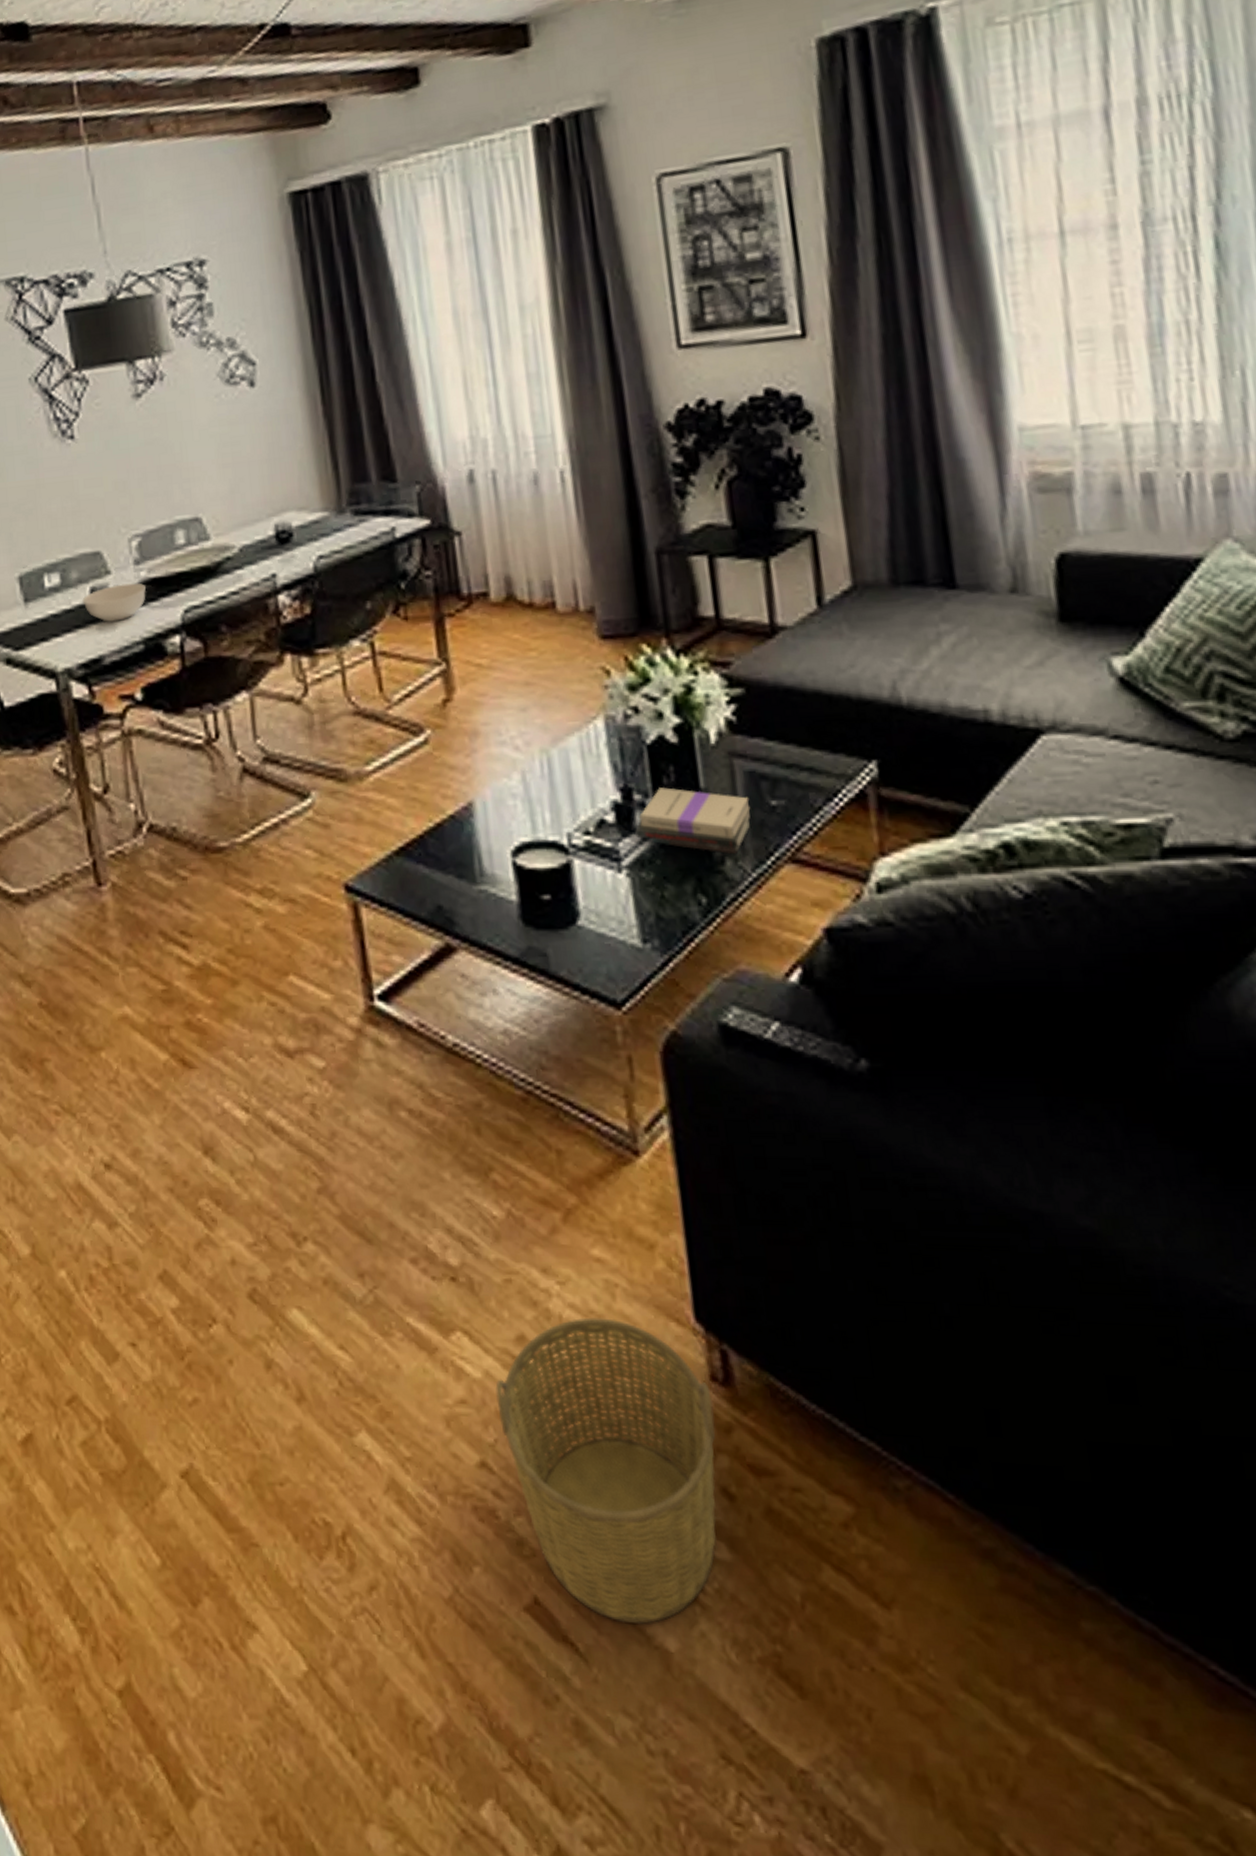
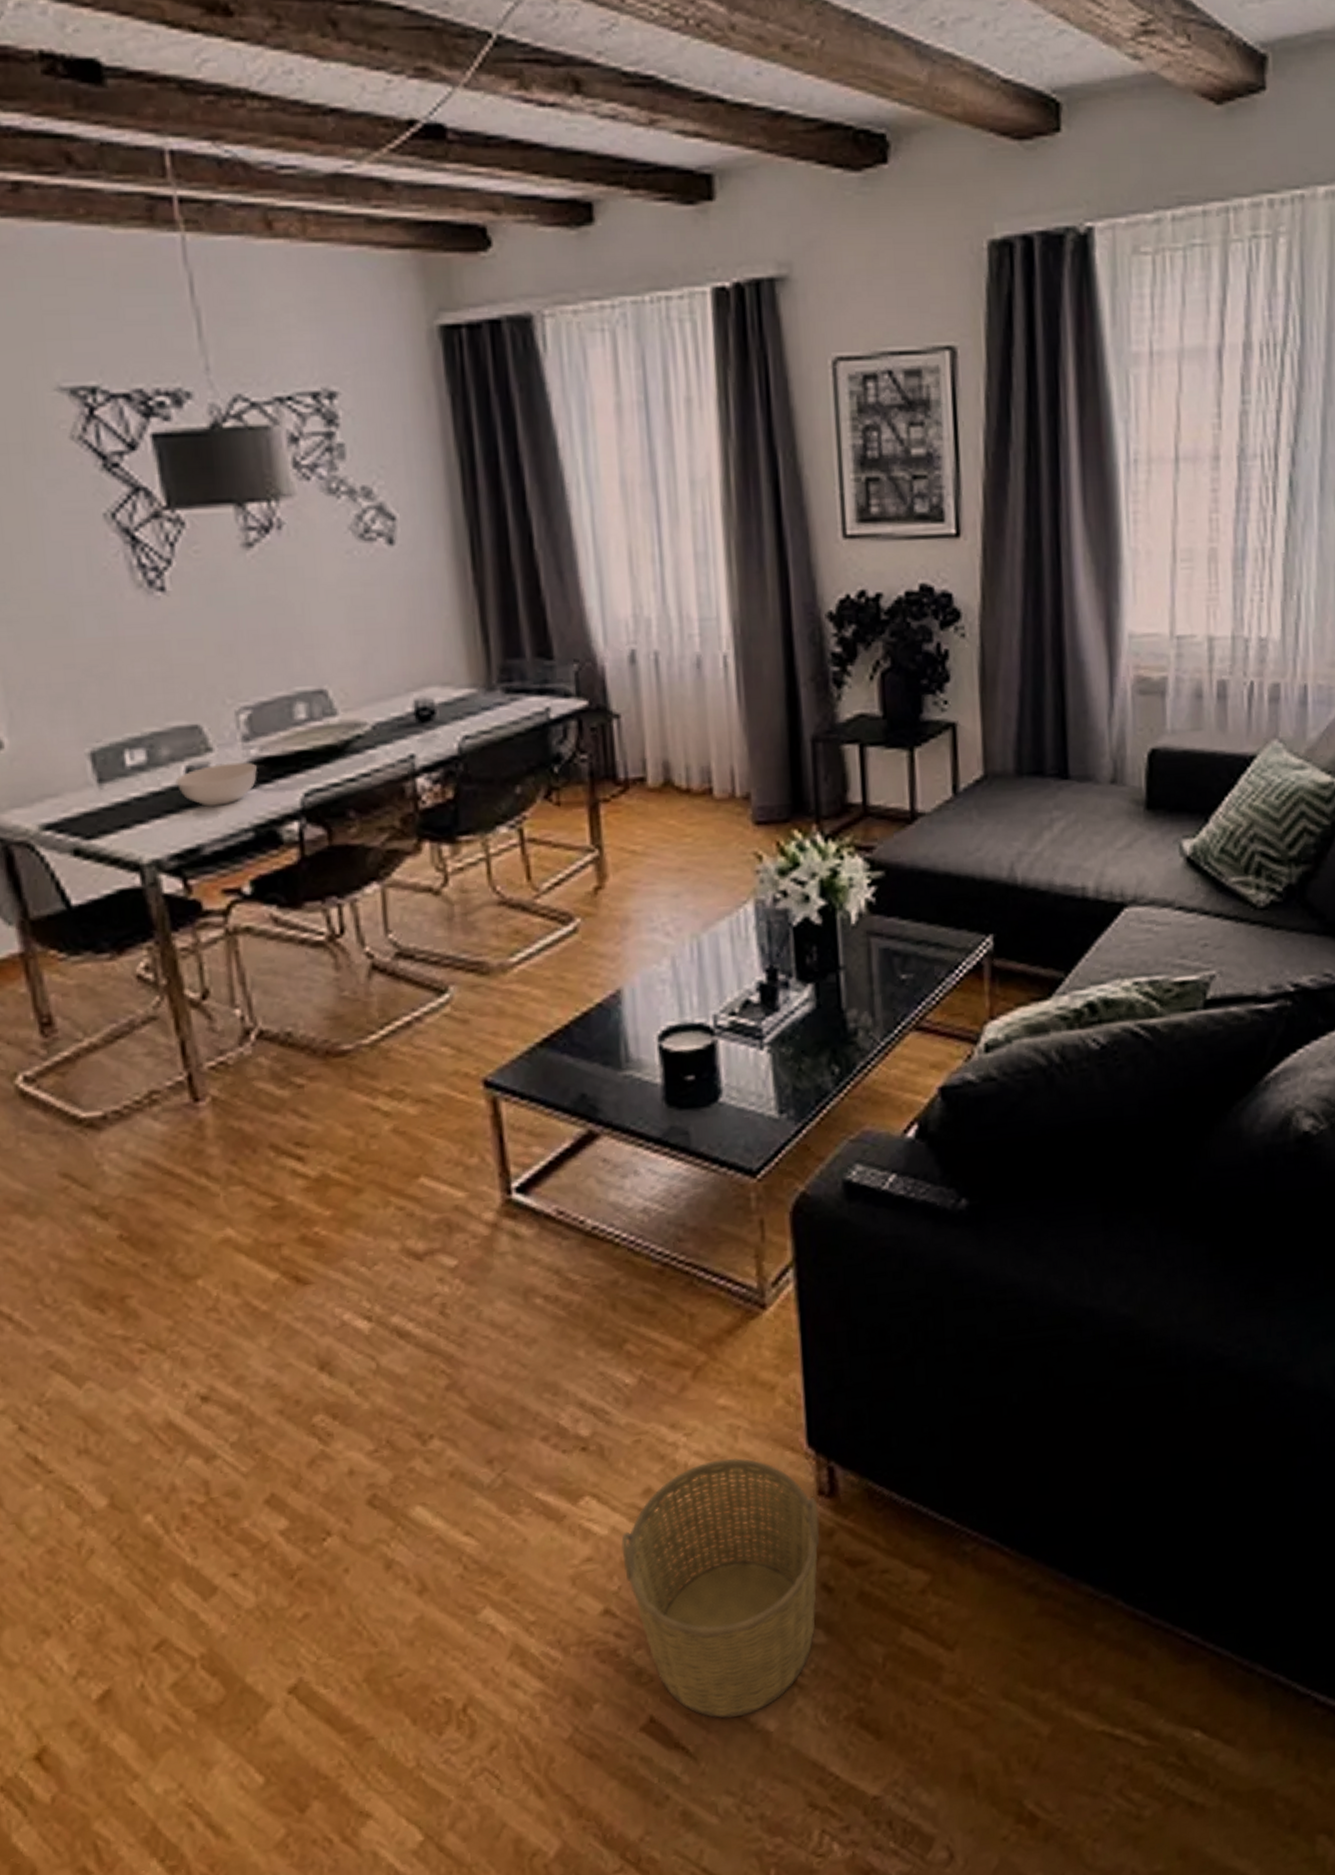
books: present [635,787,751,855] -> none [778,966,883,1026]

